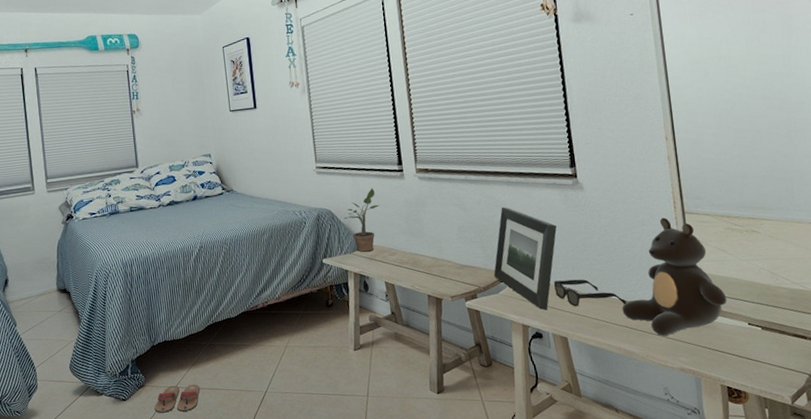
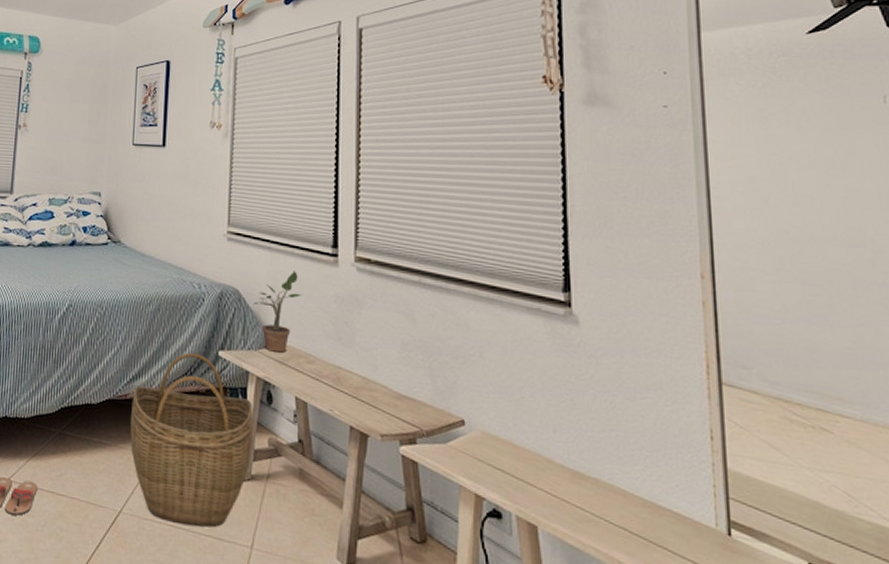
woven basket: none [261,264,358,391] -> present [130,352,253,527]
picture frame: present [494,207,557,311] -> none [443,327,537,481]
sunglasses: present [554,279,626,307] -> none [526,442,627,497]
teddy bear: present [622,217,727,336] -> none [620,384,778,555]

